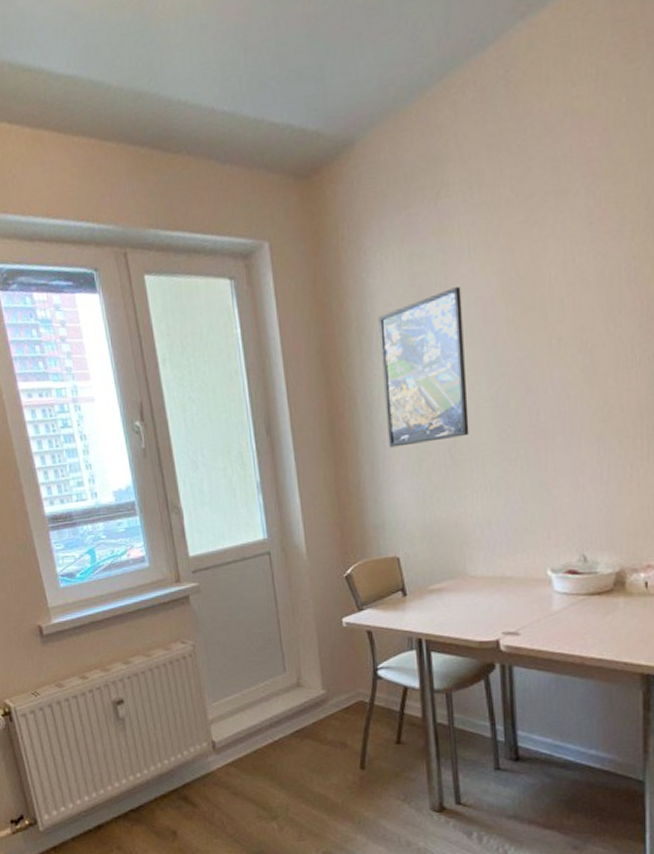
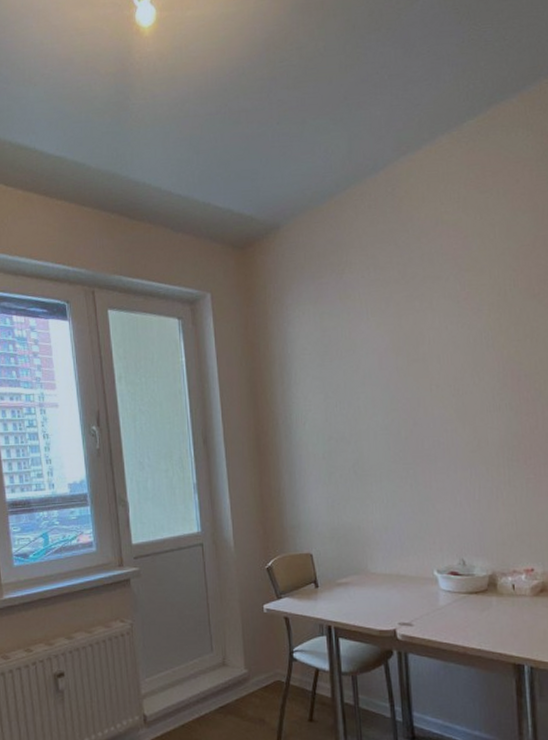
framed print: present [378,287,469,448] -> none [297,340,369,462]

